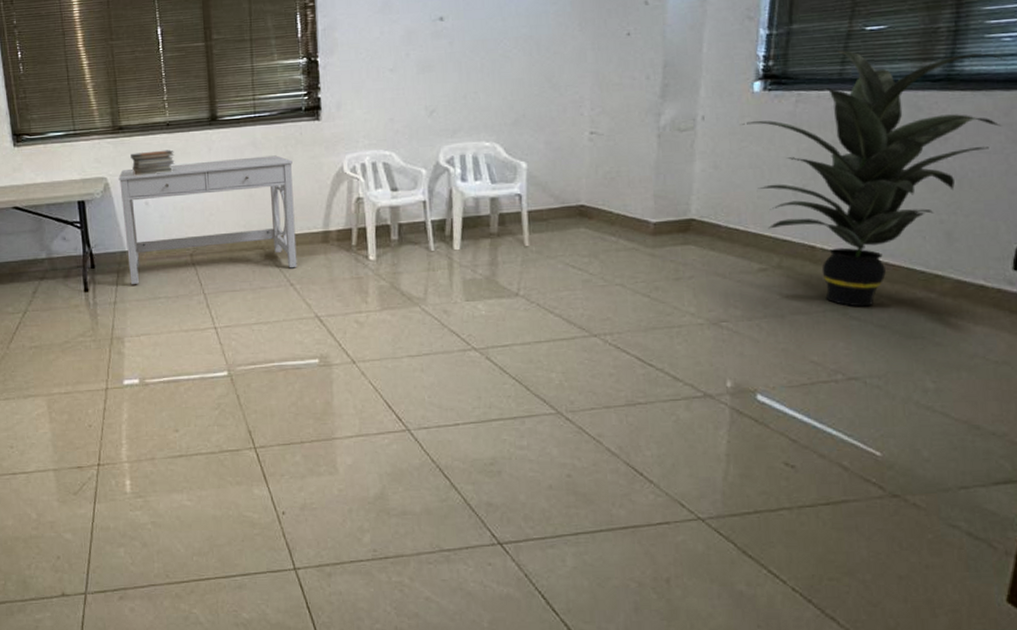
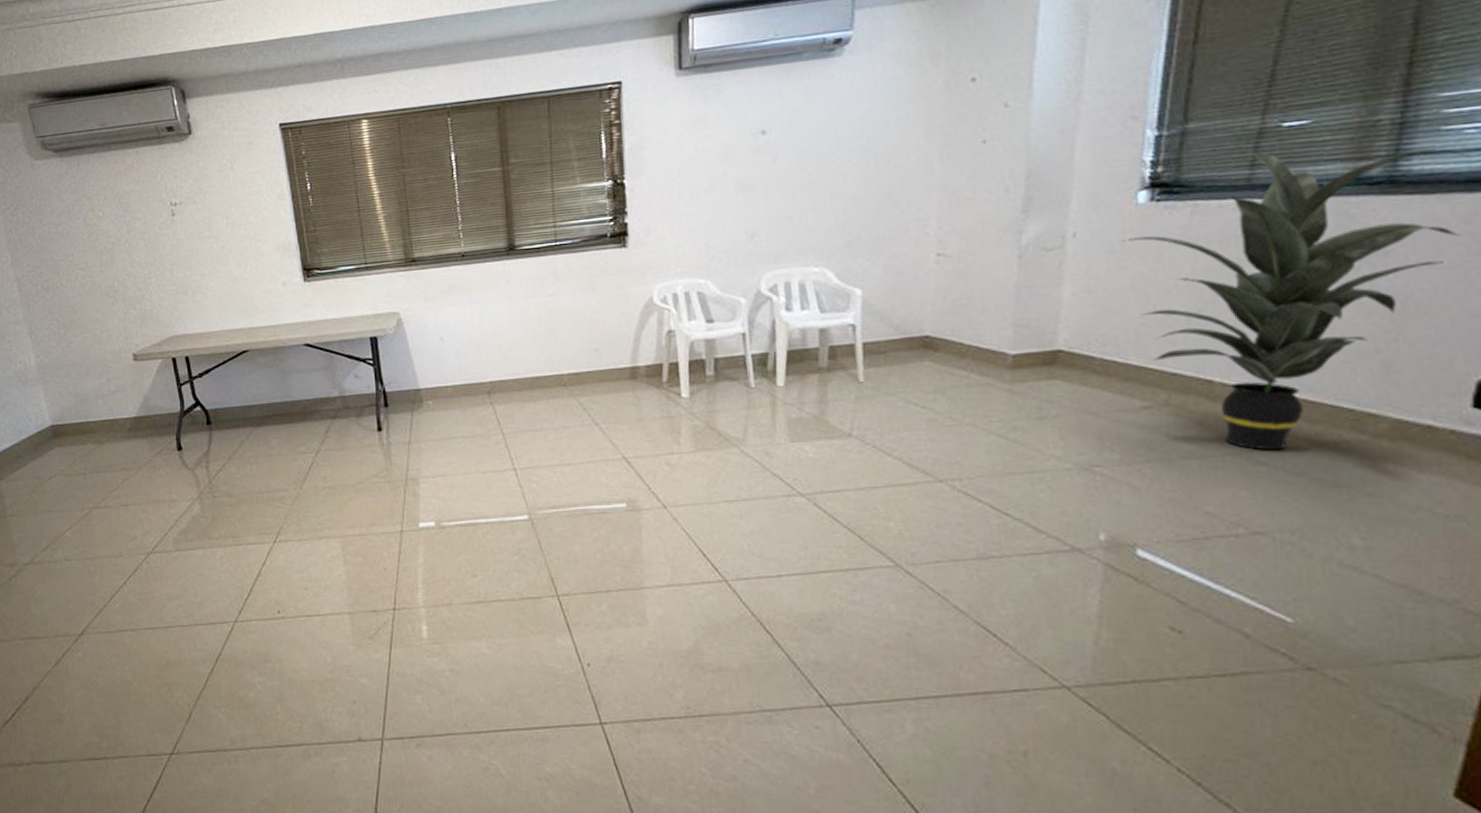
desk: present [118,155,298,284] -> none [411,286,603,423]
book stack: present [130,149,175,177] -> none [424,282,471,311]

